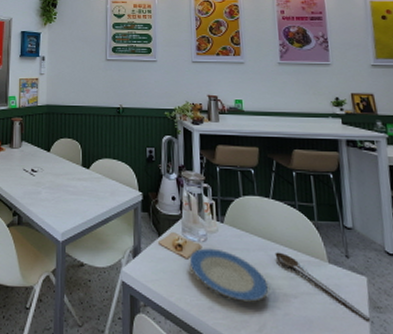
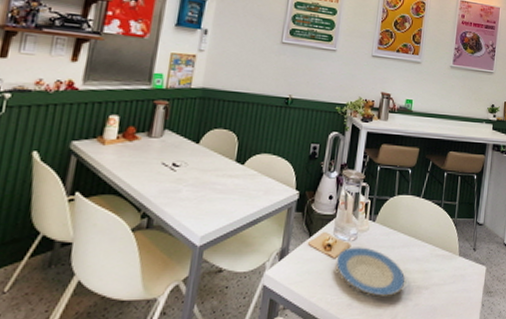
wooden spoon: present [275,252,370,323] -> none [416,248,482,306]

